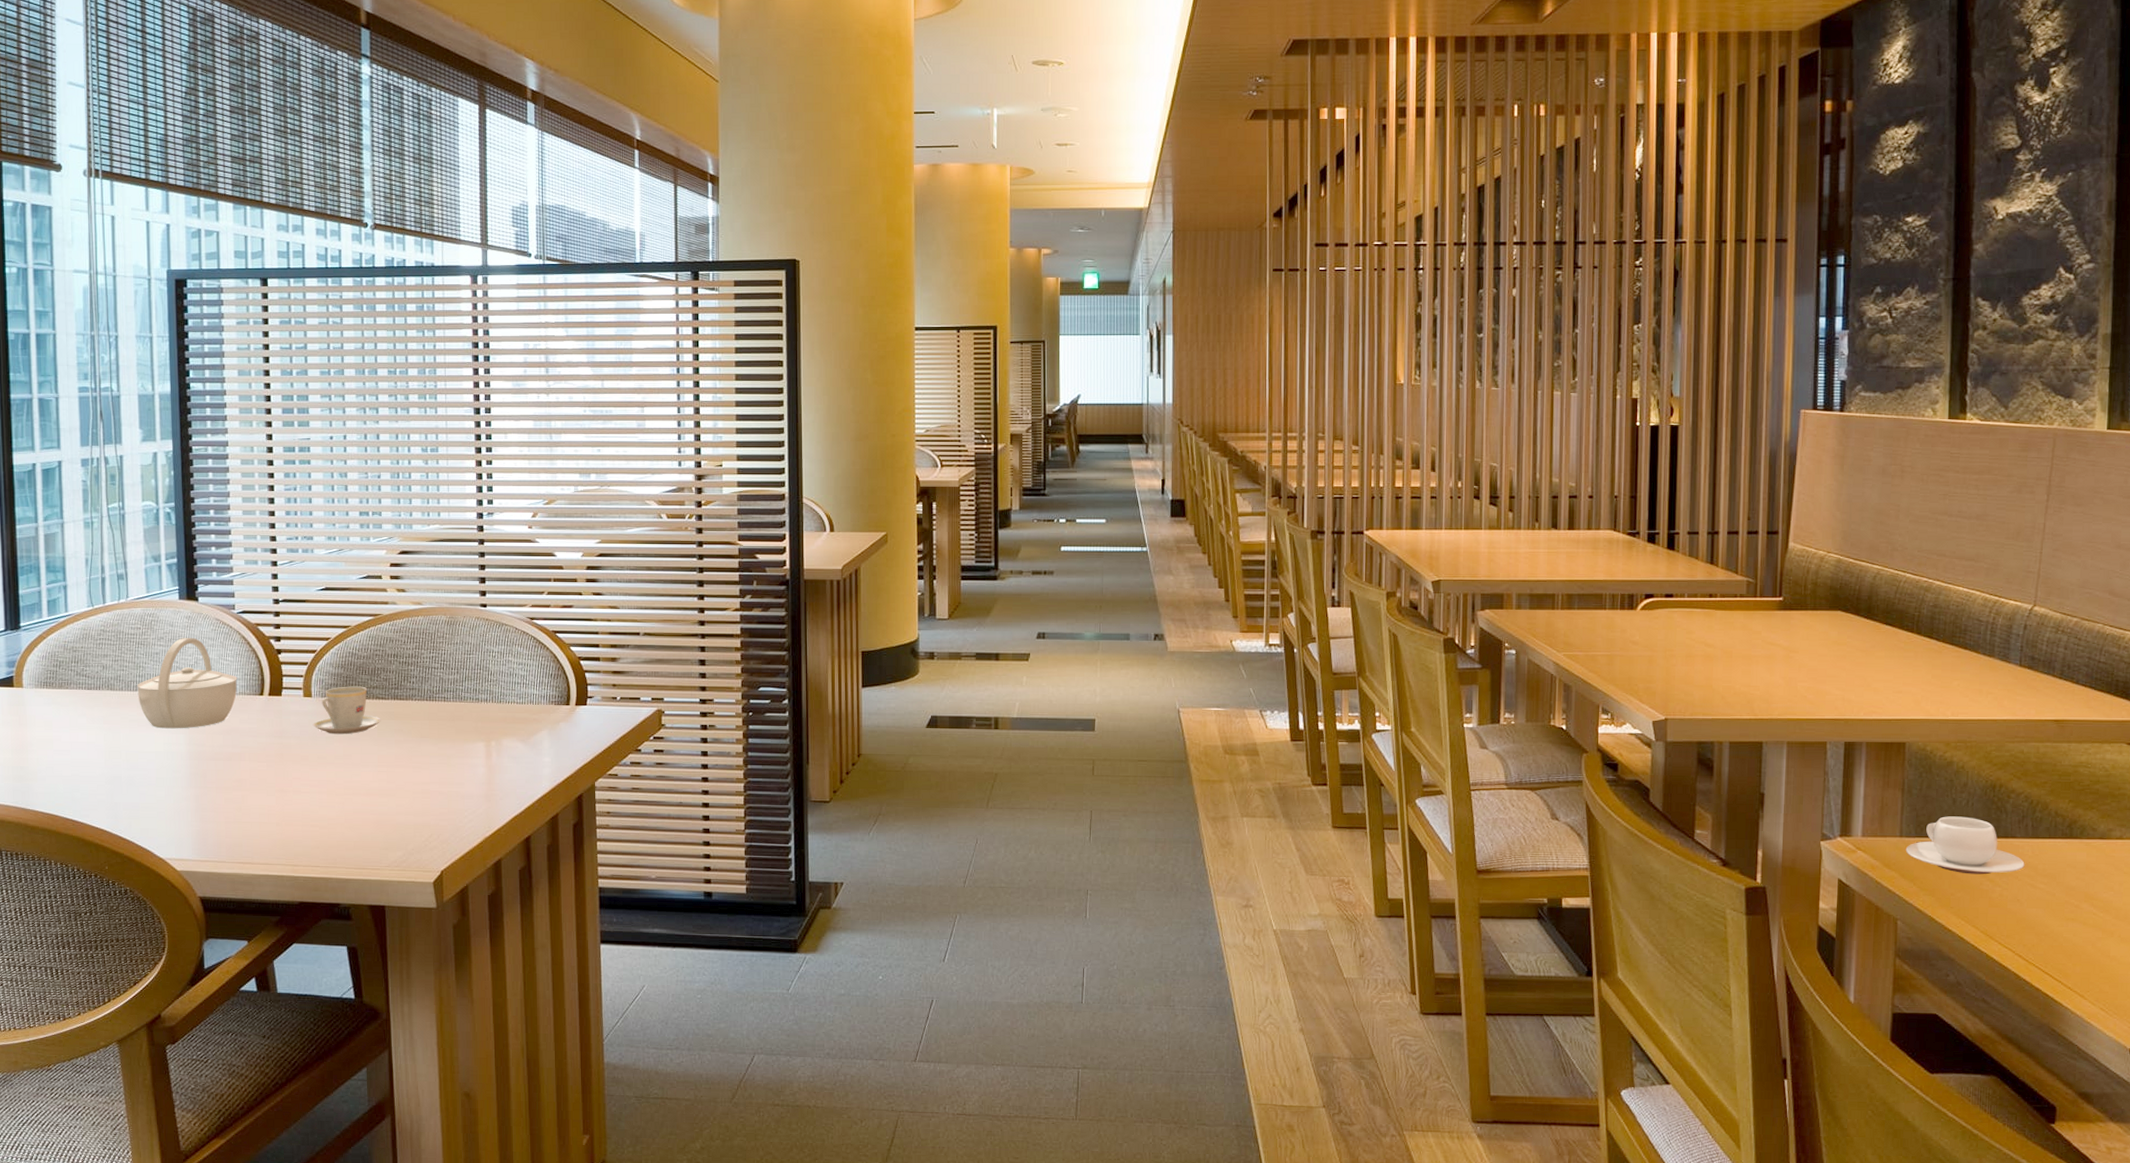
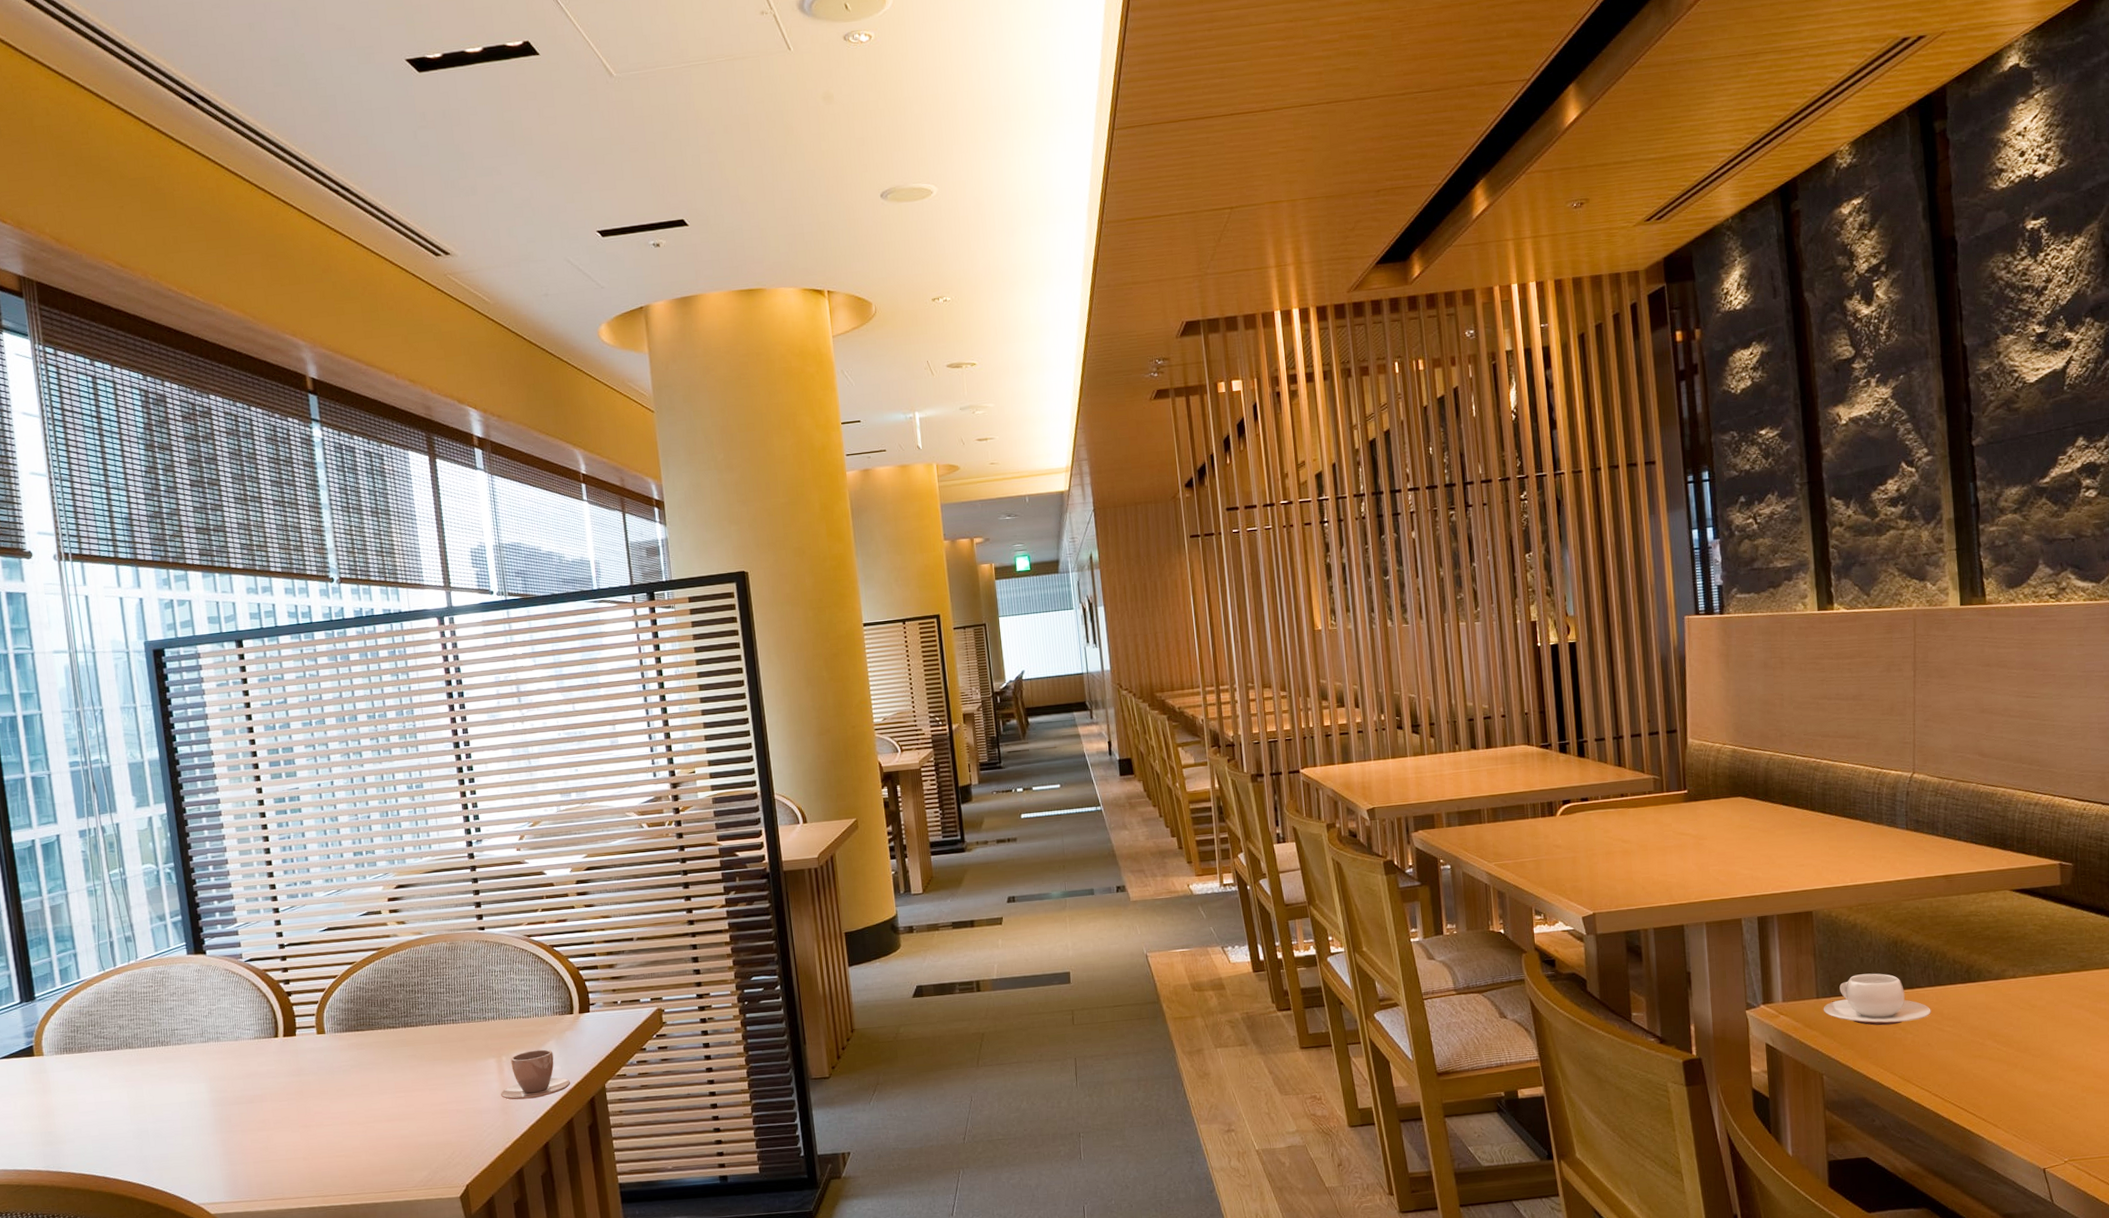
teapot: present [137,637,238,729] -> none [155,989,253,1080]
teacup: present [312,686,381,735] -> none [328,1018,394,1067]
teacup: none [486,738,559,789] -> present [501,1049,570,1100]

